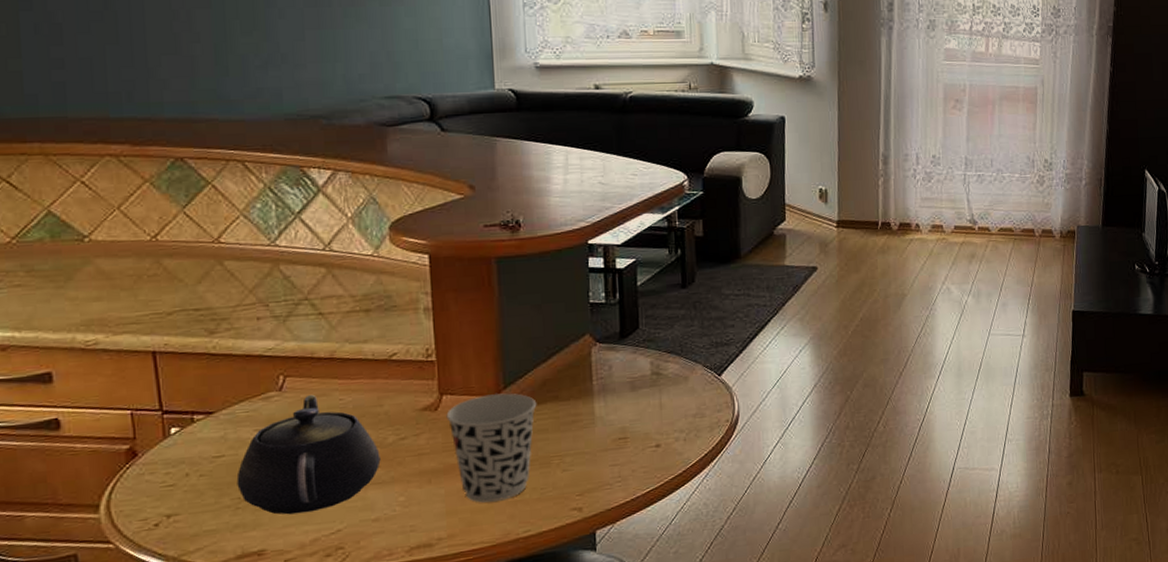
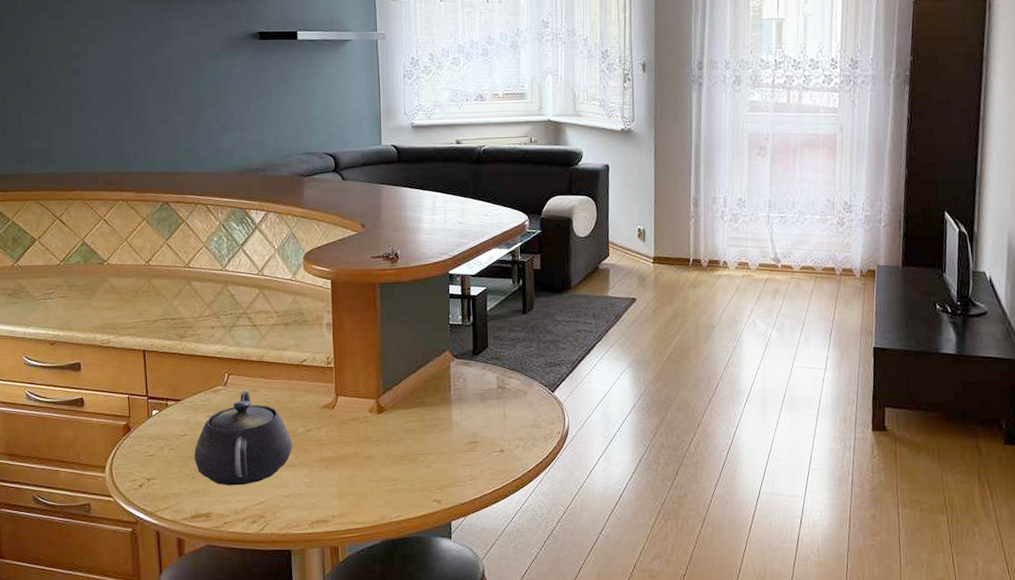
cup: present [446,393,537,503] -> none [340,397,408,489]

